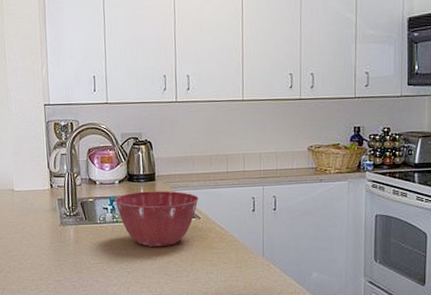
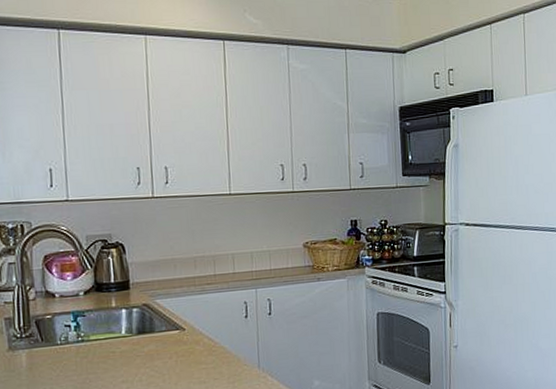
mixing bowl: present [115,190,199,248] -> none [80,300,183,368]

